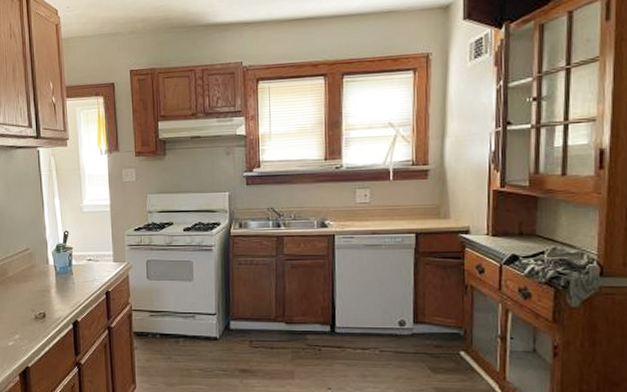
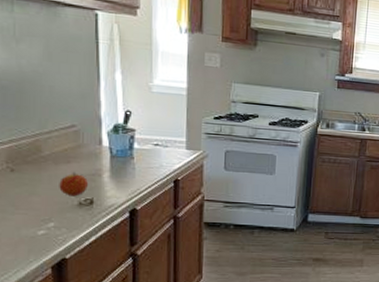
fruit: none [20,289,41,311] -> present [59,171,88,197]

